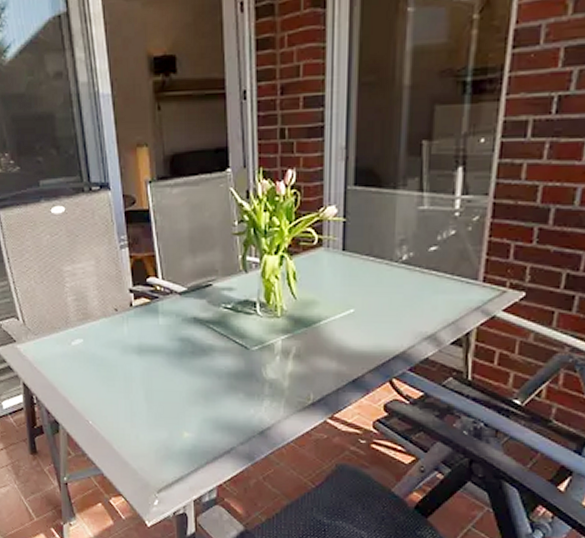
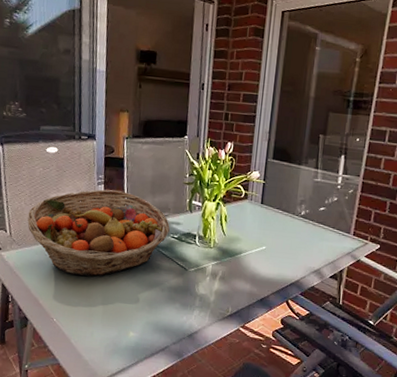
fruit basket: none [41,254,220,366] -> present [27,189,170,277]

